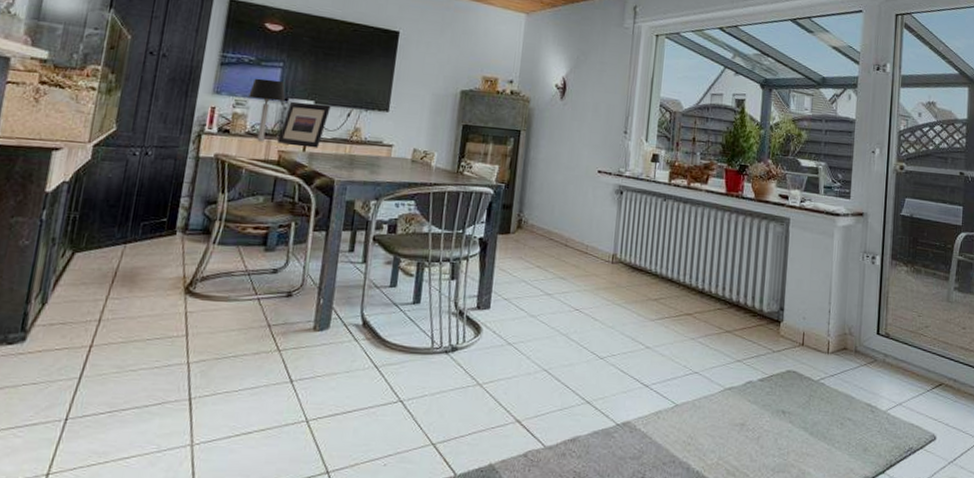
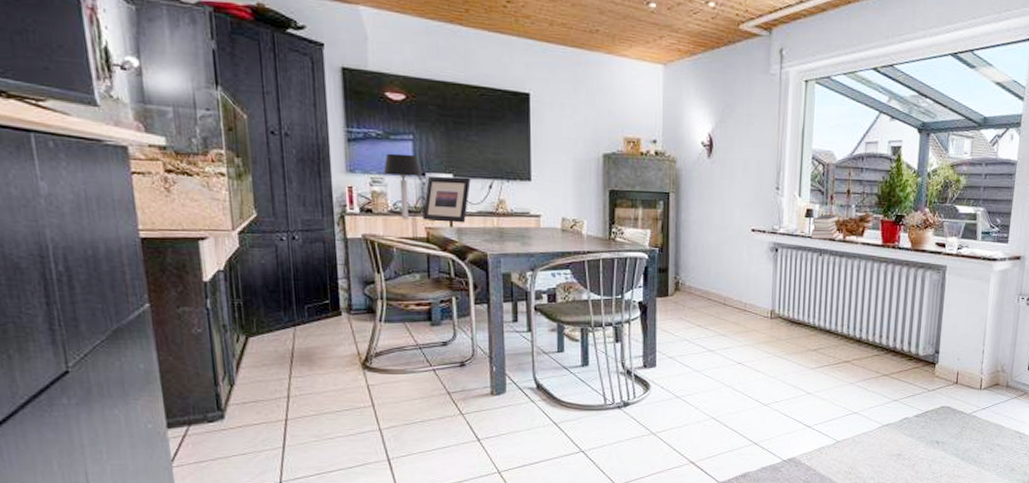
books: none [656,160,686,186] -> present [811,214,841,240]

